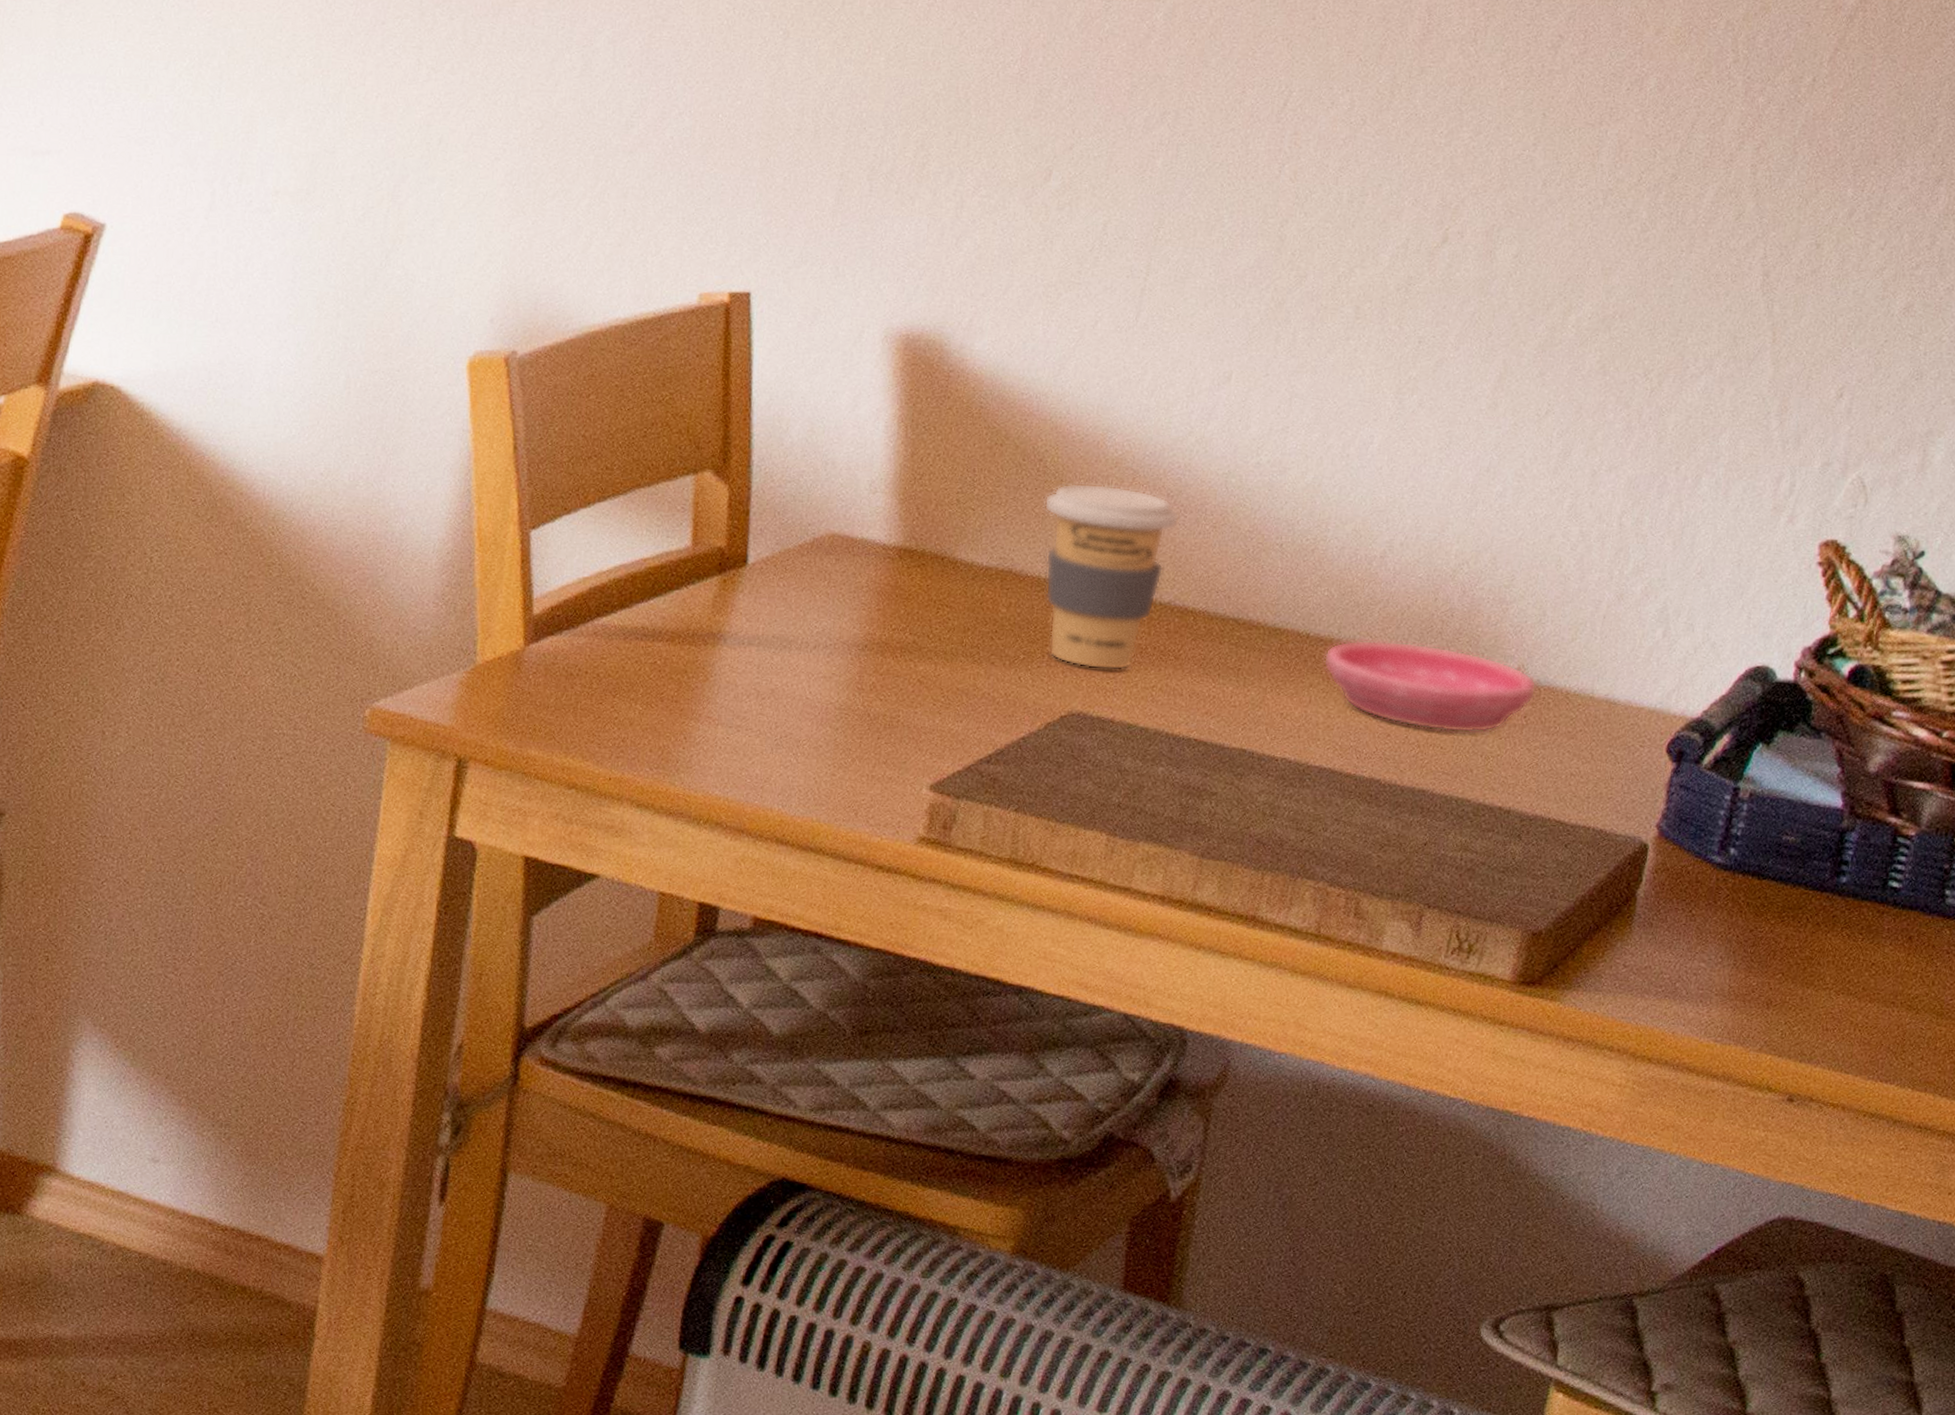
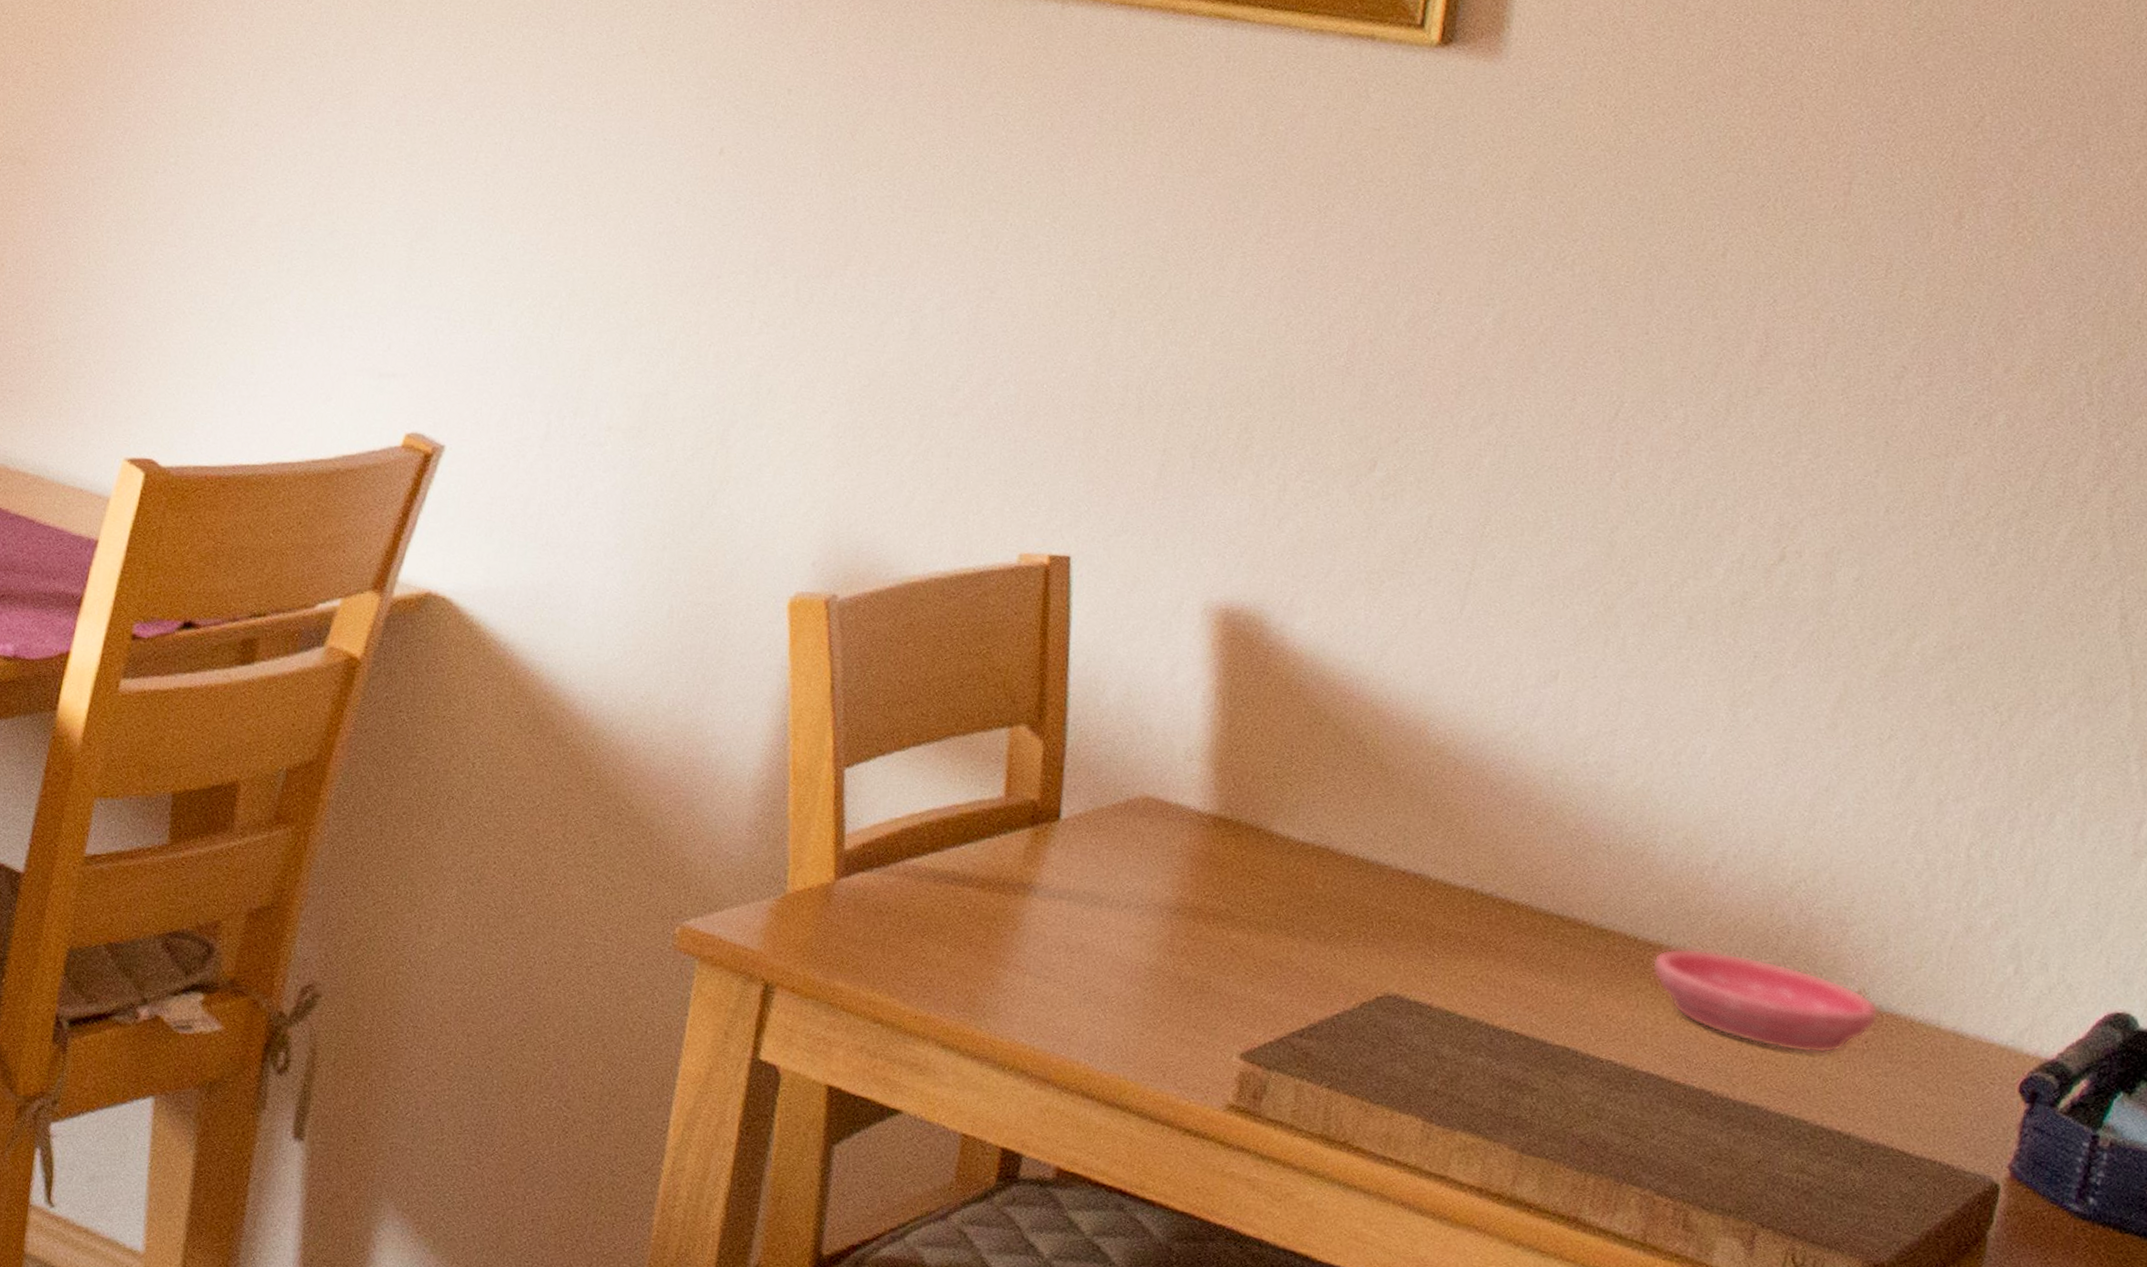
coffee cup: present [1044,483,1180,670] -> none [1362,767,1503,957]

